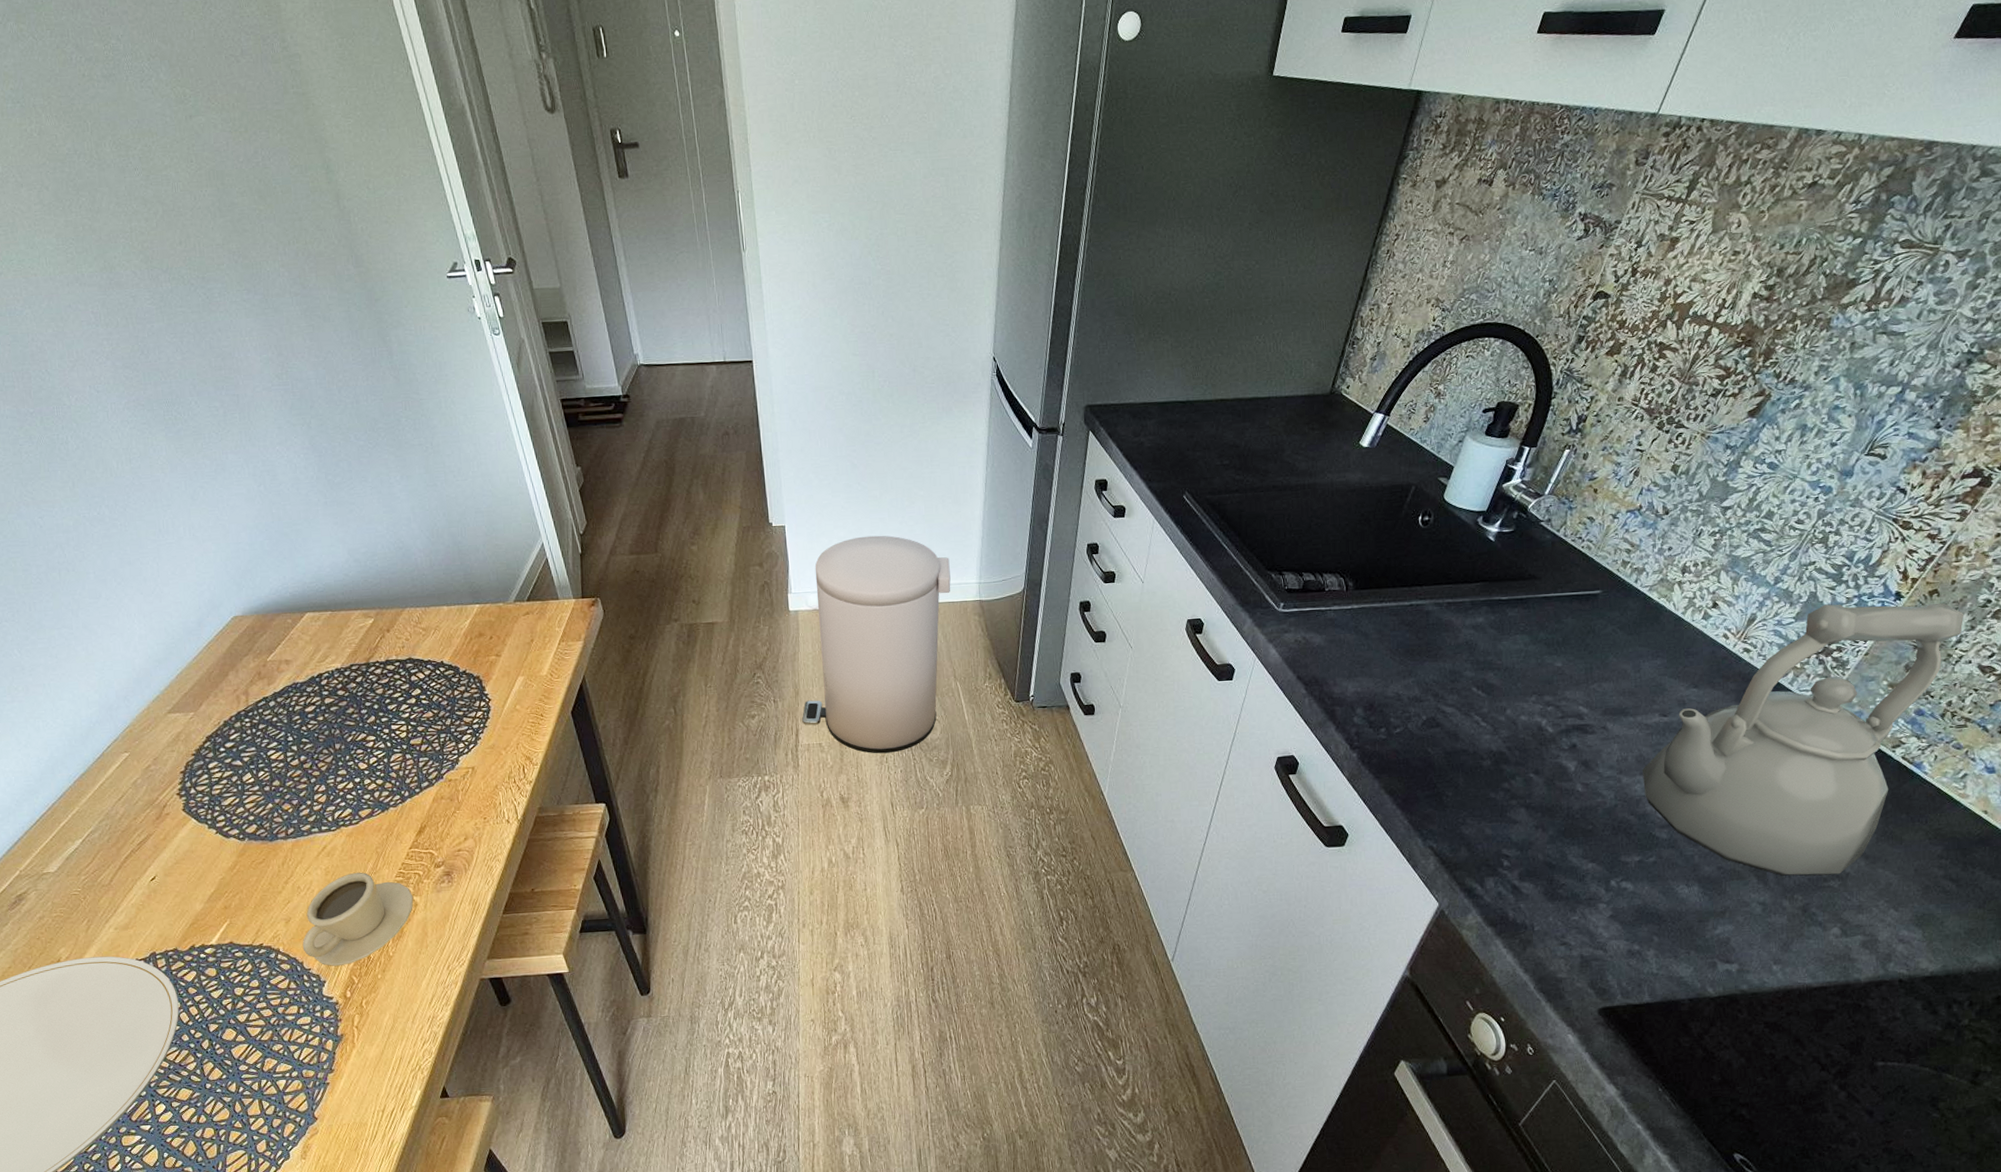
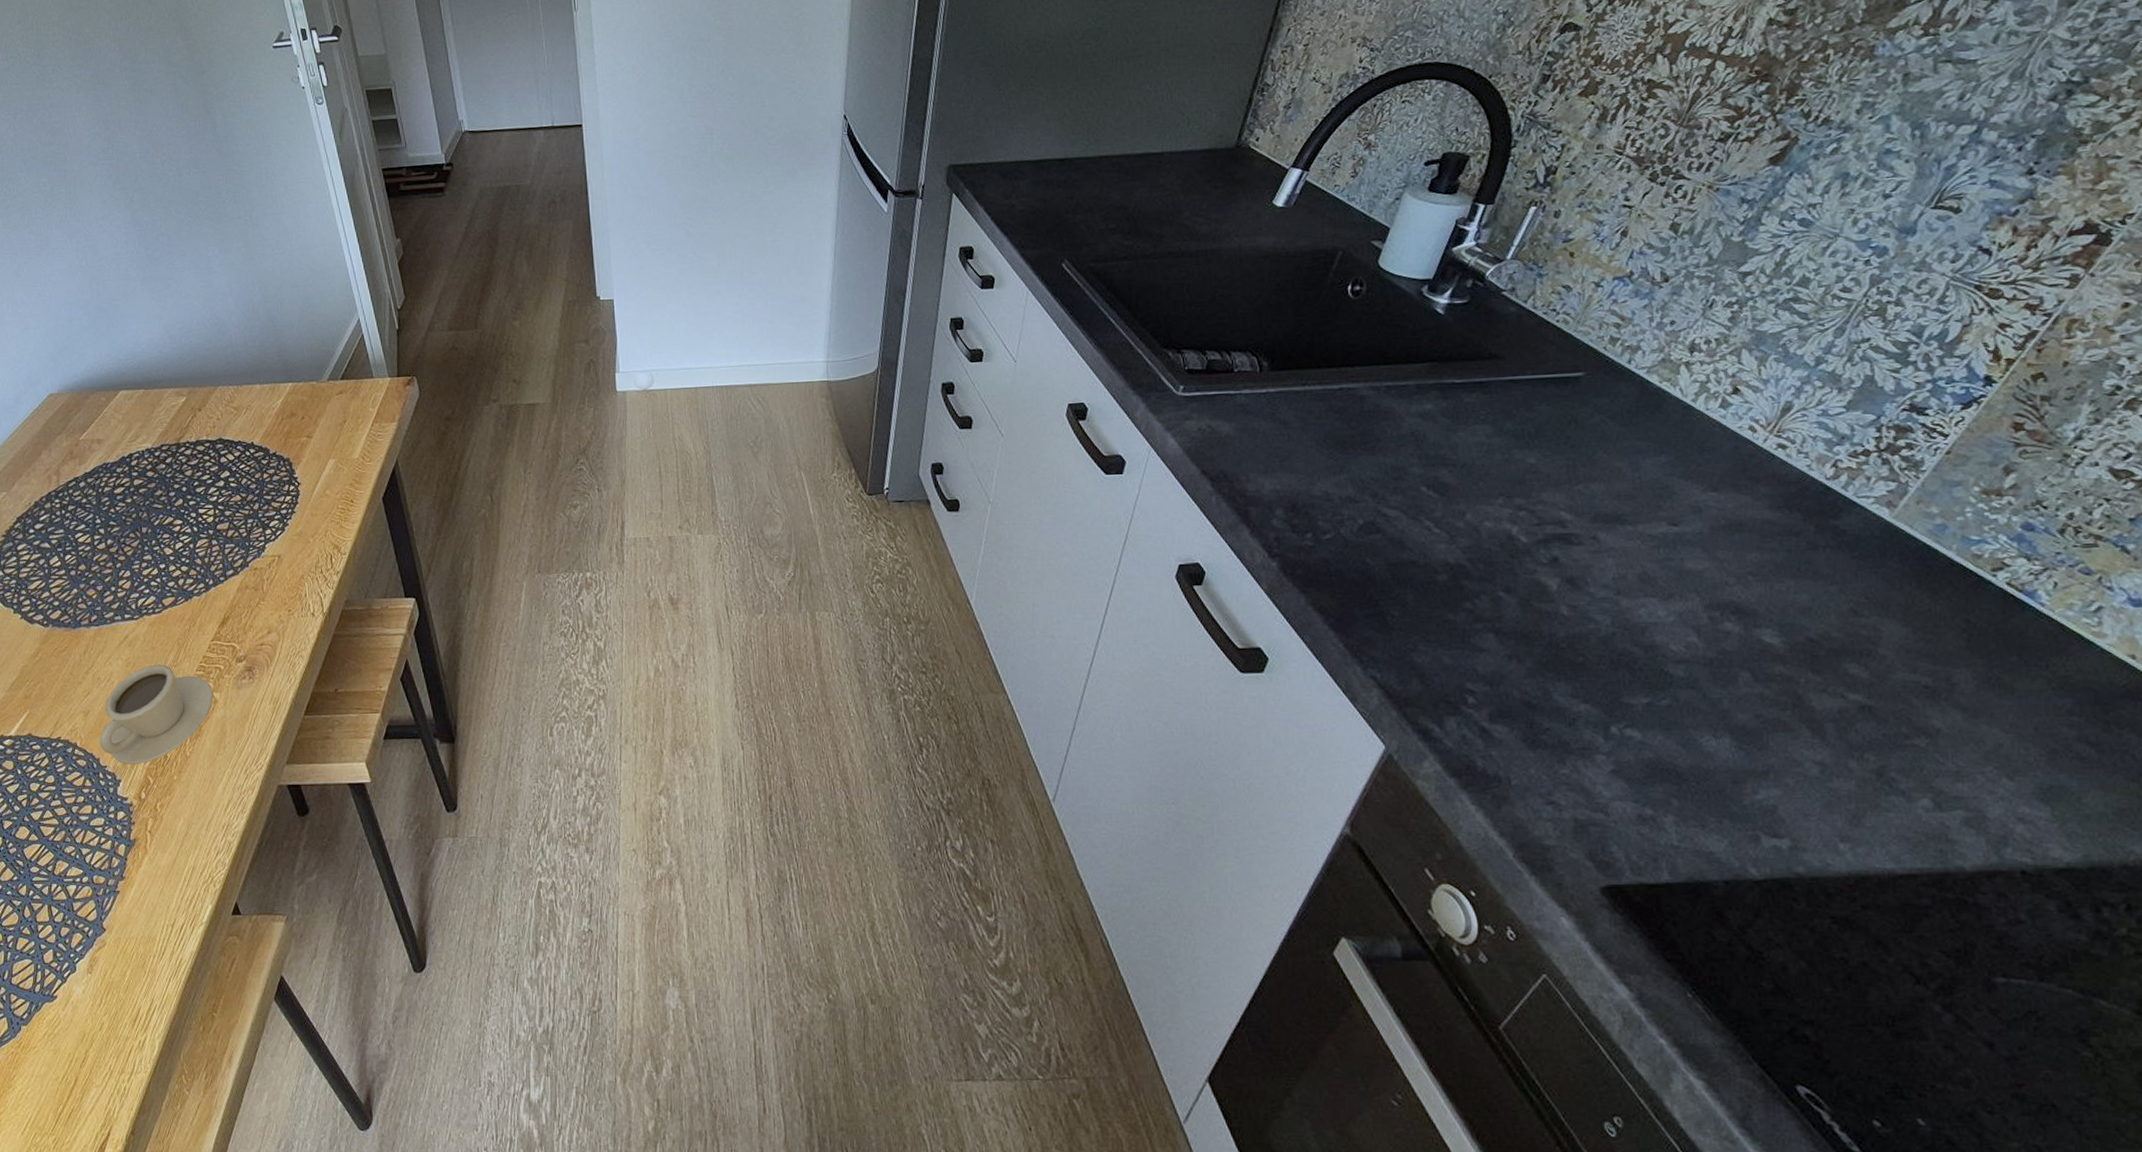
pedal bin: present [802,535,951,754] -> none [628,309,795,551]
kettle: present [1643,603,1963,876] -> none [1648,389,2084,731]

